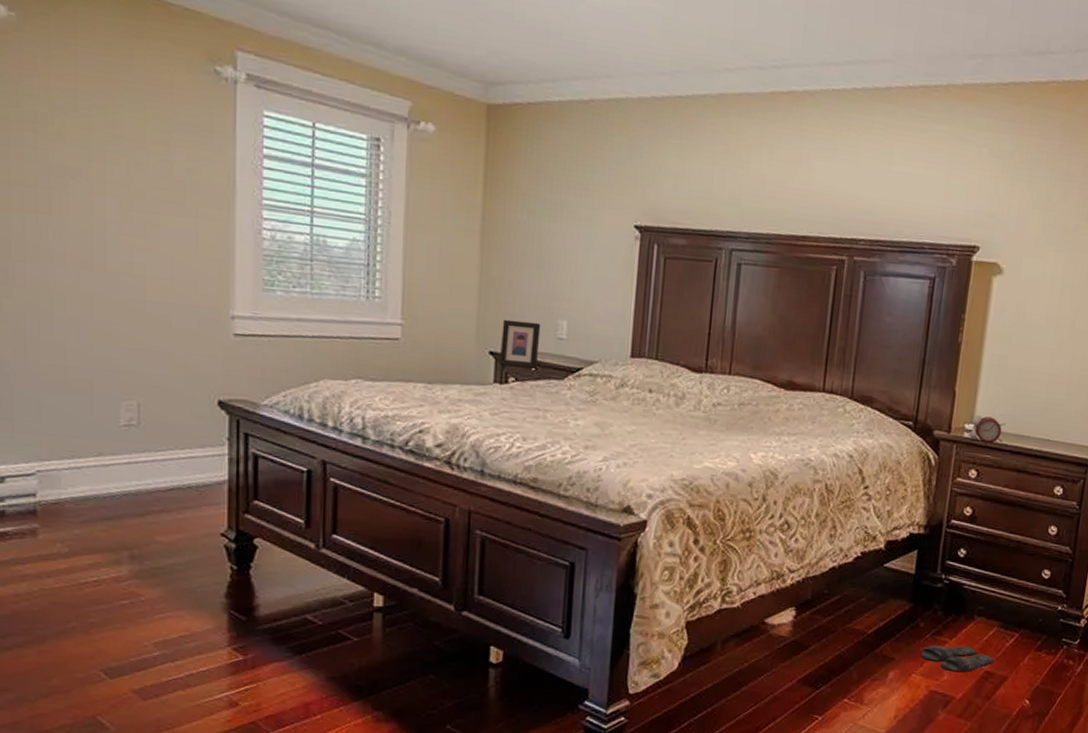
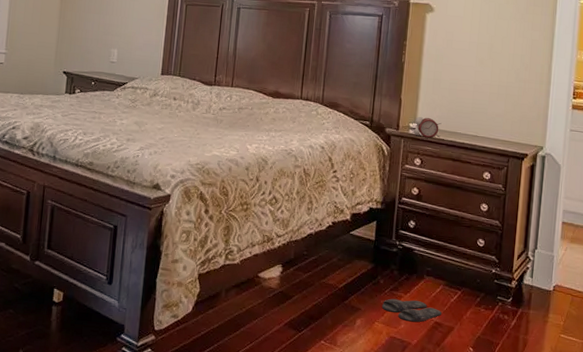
picture frame: present [499,319,541,369] -> none [69,49,99,83]

